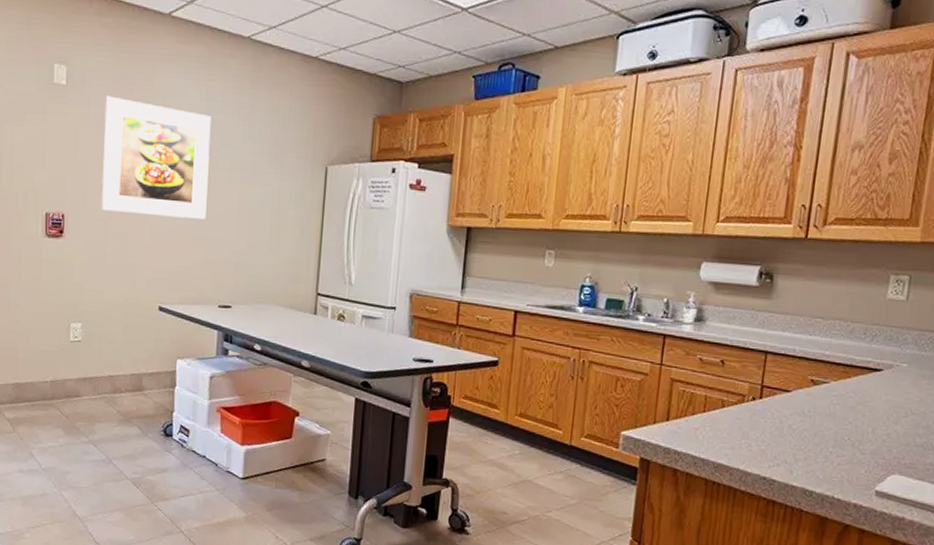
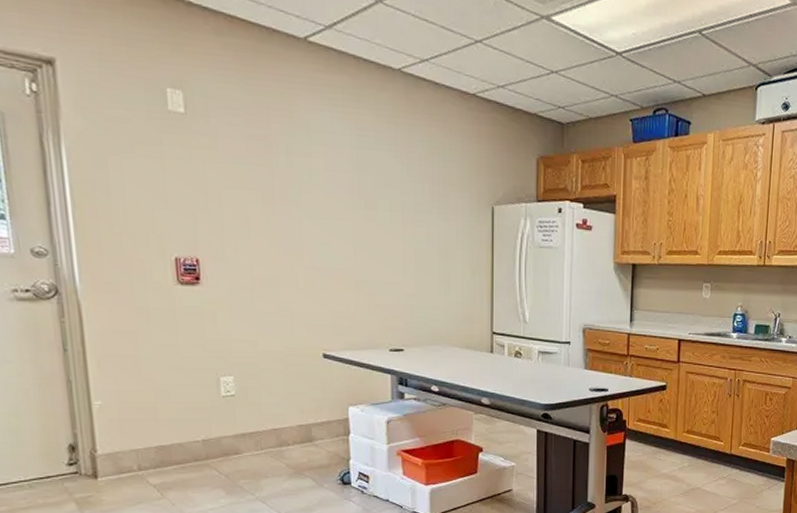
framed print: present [101,95,211,220] -> none [236,127,368,262]

